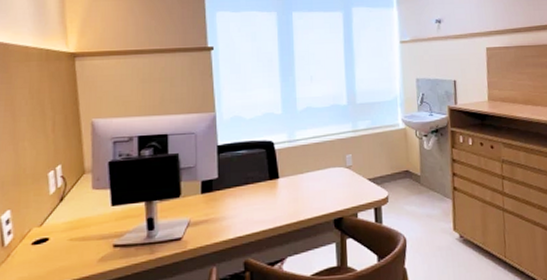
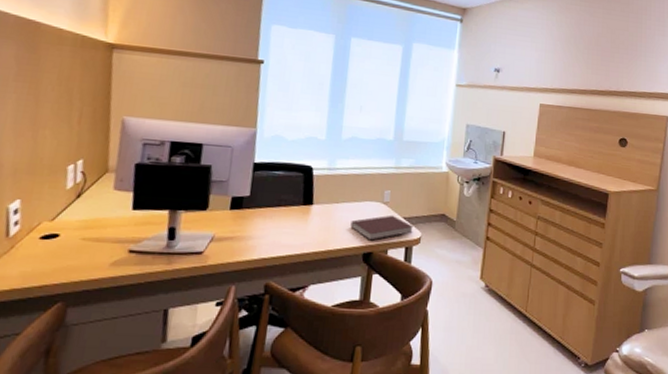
notebook: none [318,178,380,206] -> present [350,215,413,241]

